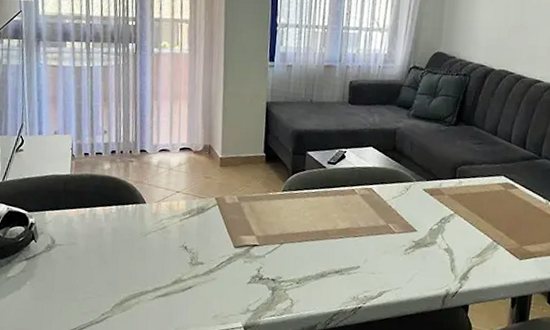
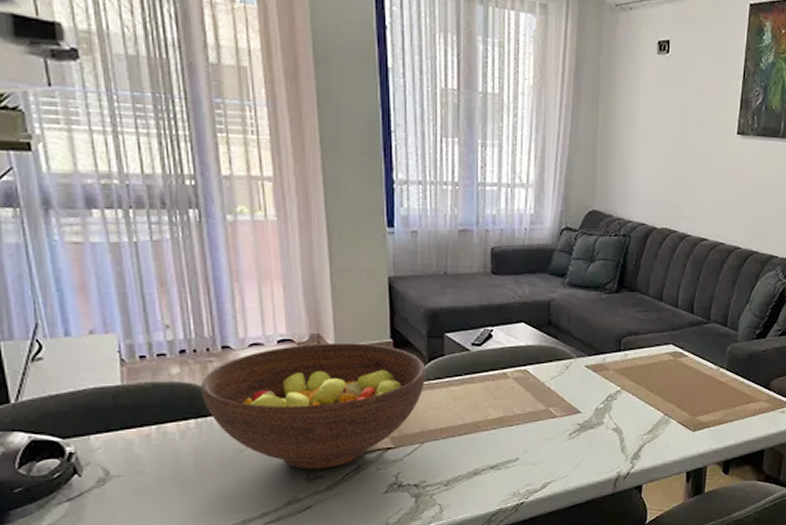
fruit bowl: none [122,152,289,257] -> present [201,342,426,470]

